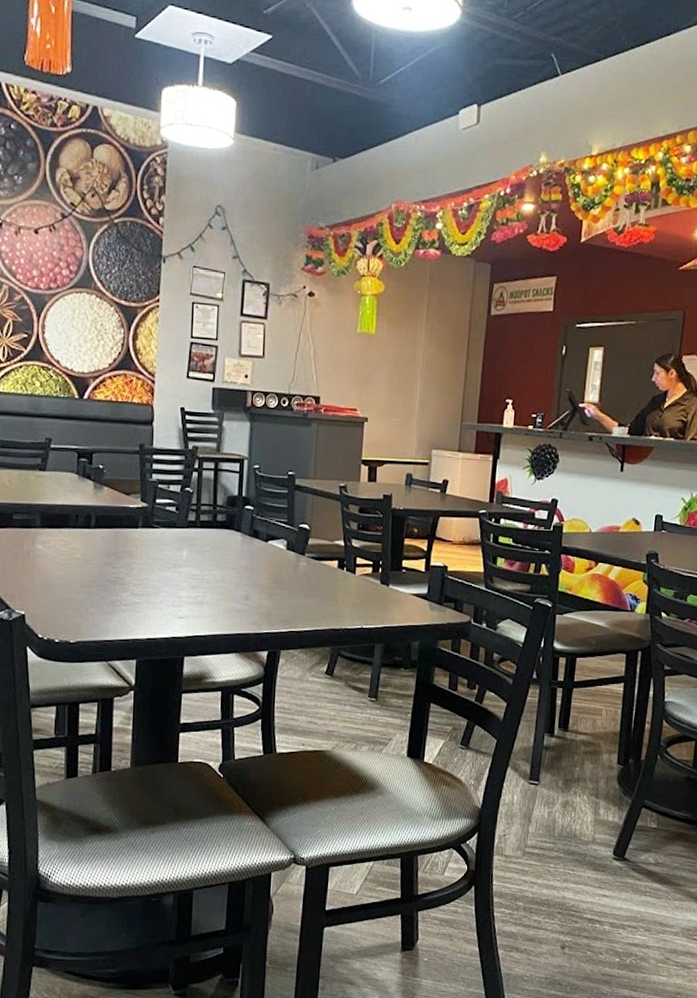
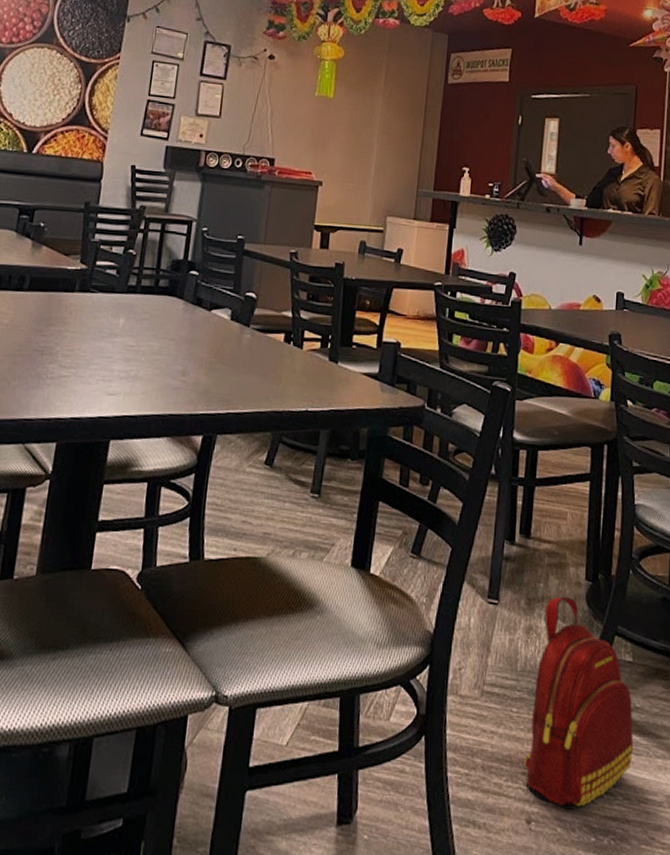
backpack: none [560,777,656,939] -> present [524,596,634,810]

